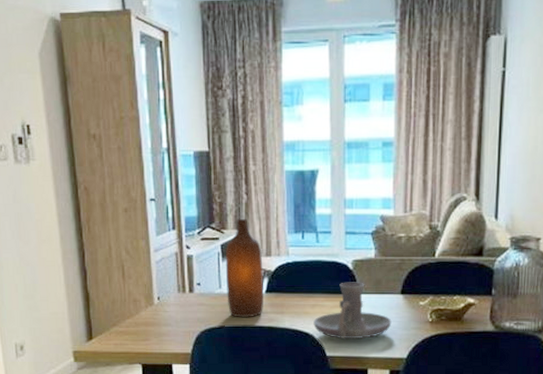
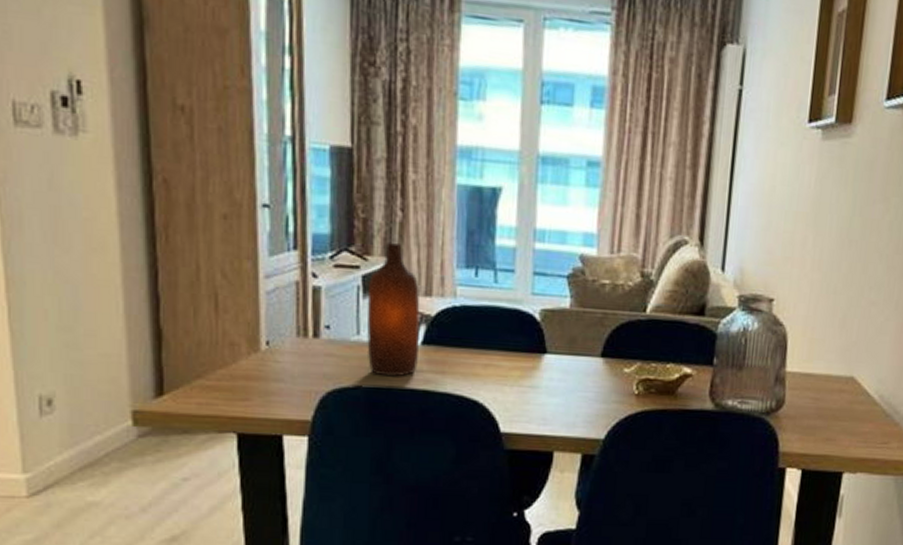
candle holder: present [313,282,392,340] -> none [485,337,588,413]

